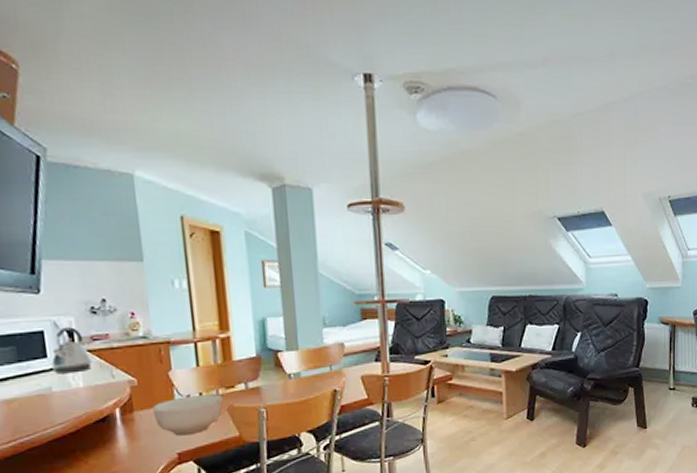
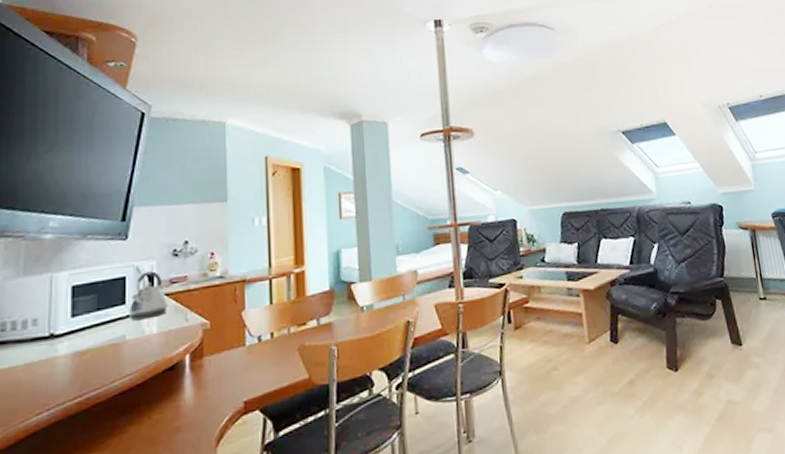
bowl: present [152,393,224,436] -> none [223,332,295,382]

